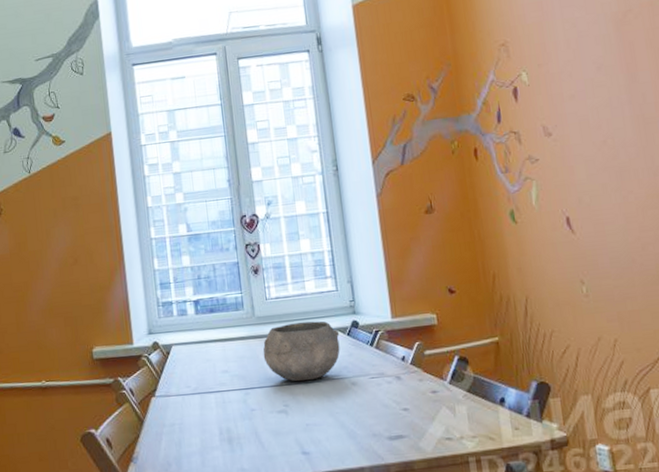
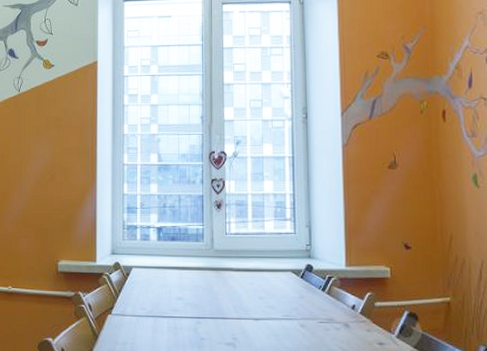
bowl: present [263,321,340,382] -> none [217,260,293,318]

